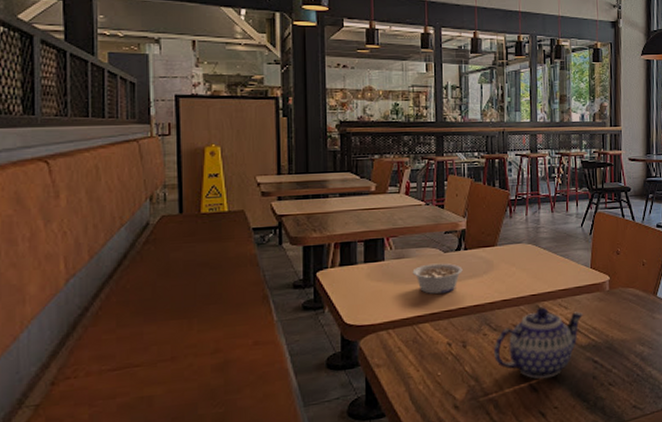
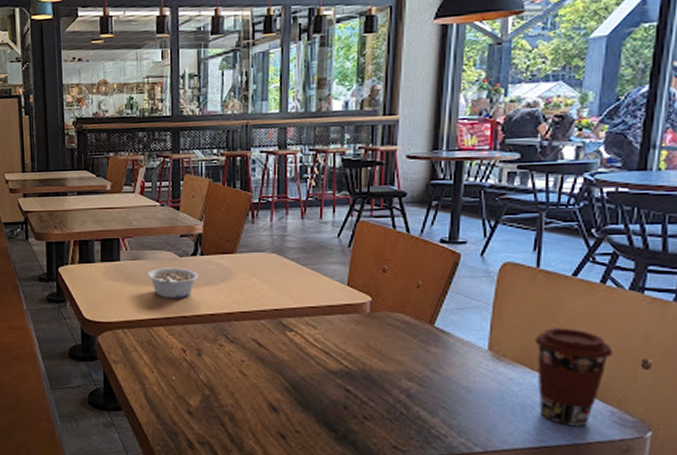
teapot: present [494,307,584,380] -> none [231,323,336,400]

